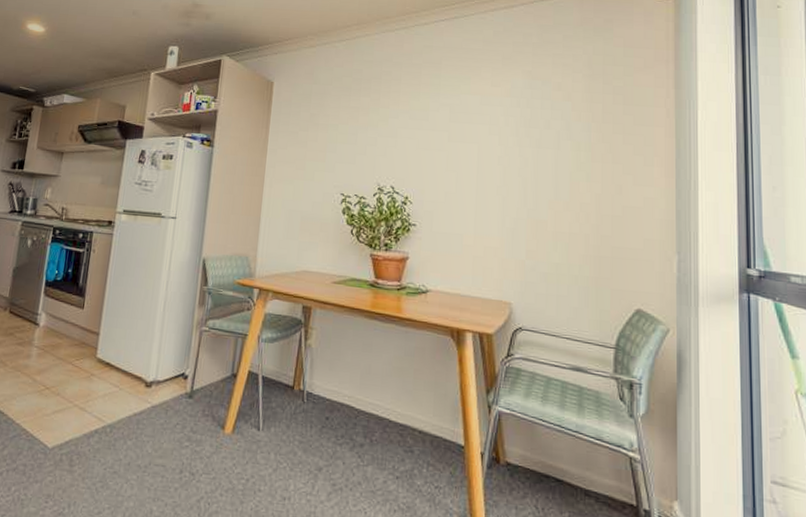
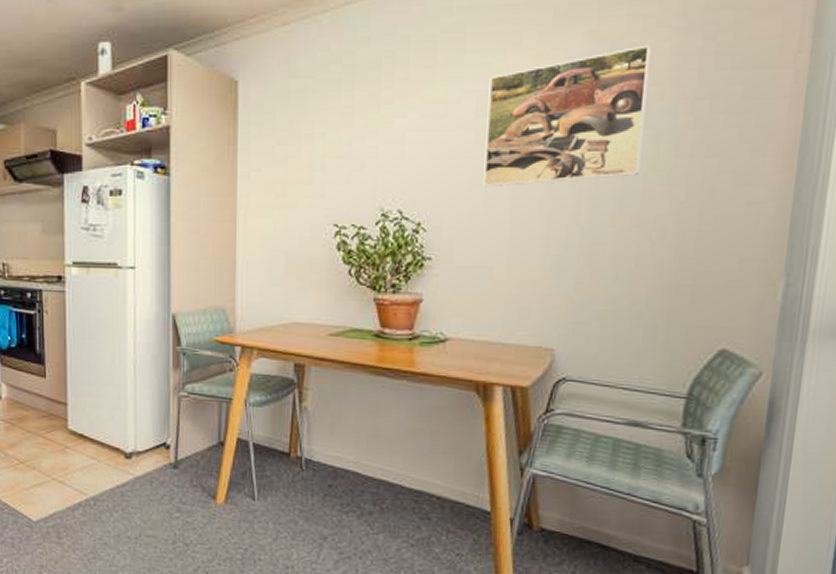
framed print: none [455,83,569,174] -> present [483,45,651,188]

